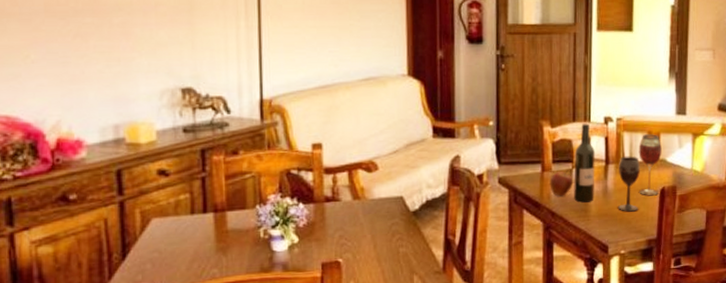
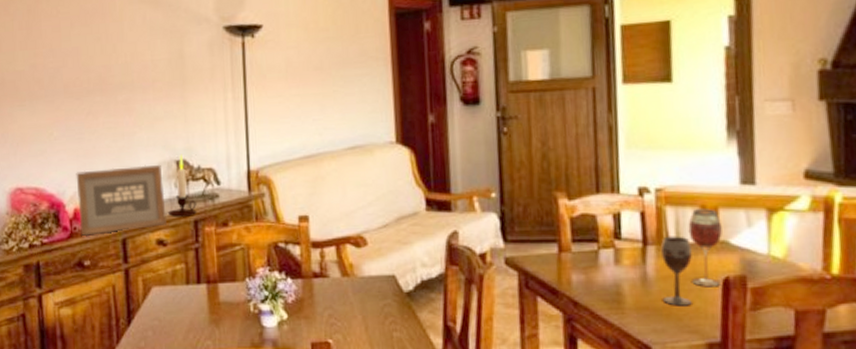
picture frame: none [59,92,171,169] -> present [76,164,168,237]
candle: none [170,81,204,148] -> present [167,154,197,218]
fruit: present [549,170,573,197] -> none [569,251,600,283]
wine bottle: present [574,123,595,203] -> none [600,195,630,292]

